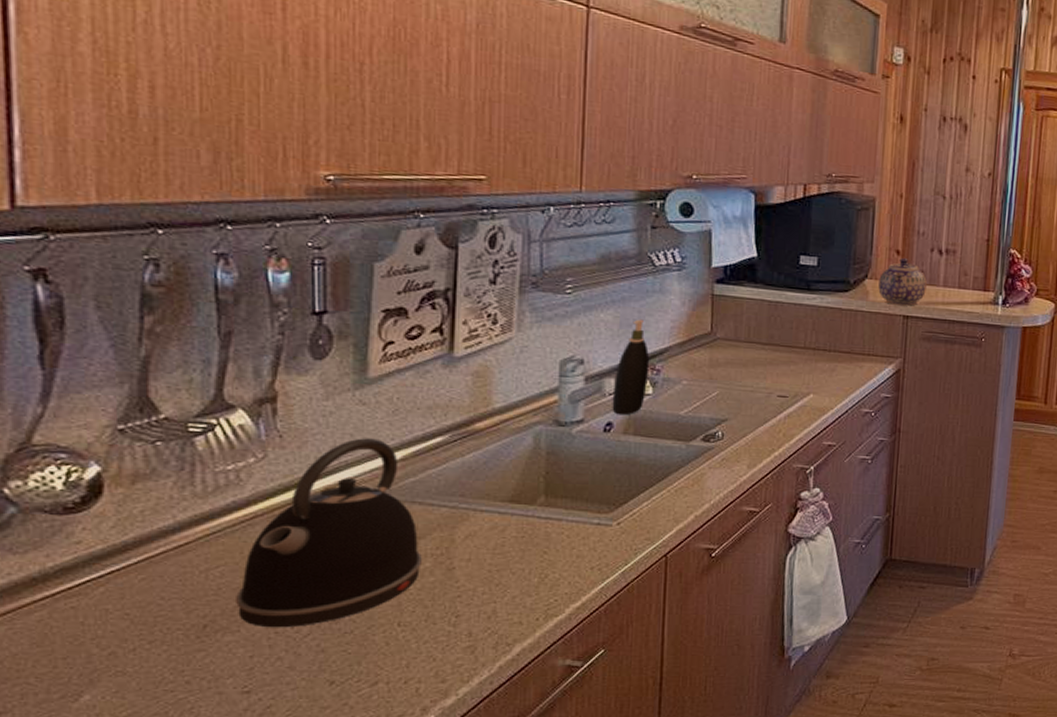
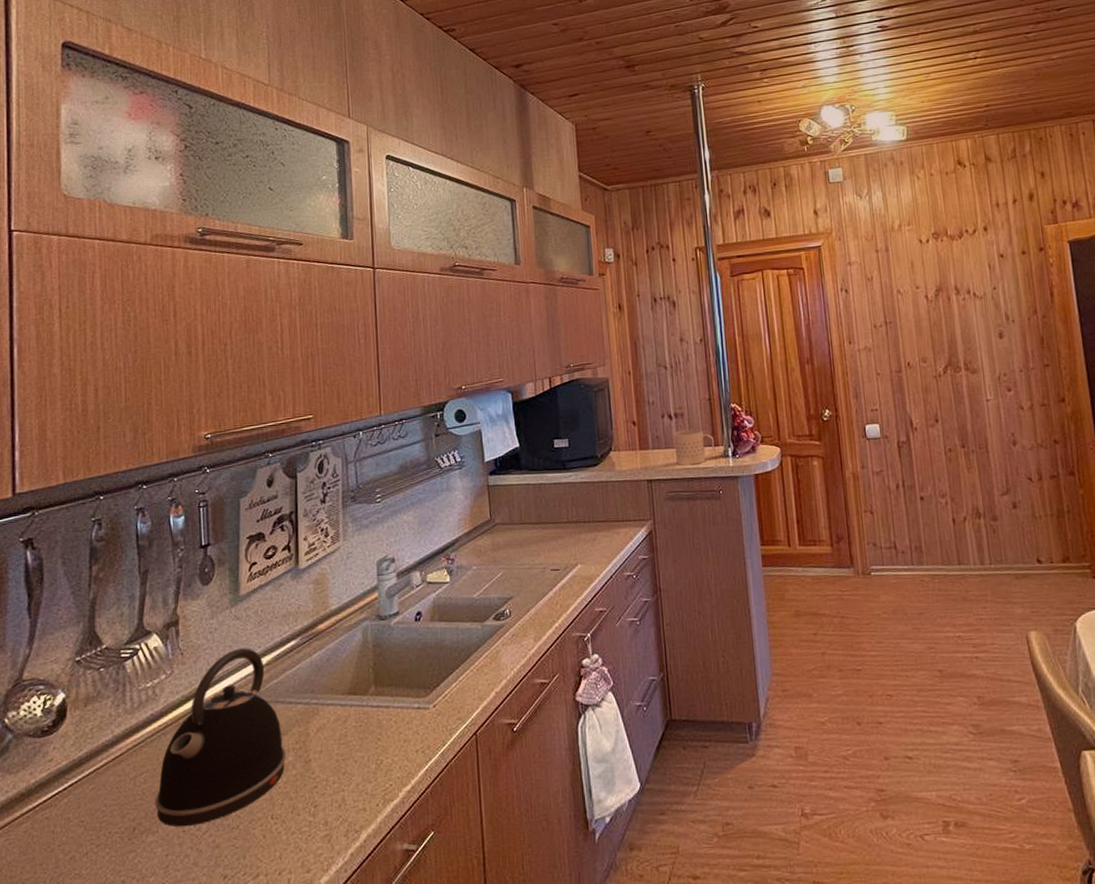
soap dispenser: present [612,319,650,416] -> none [419,516,446,605]
teapot: present [878,257,927,306] -> none [621,427,664,472]
mug: none [939,268,986,307] -> present [674,429,716,466]

